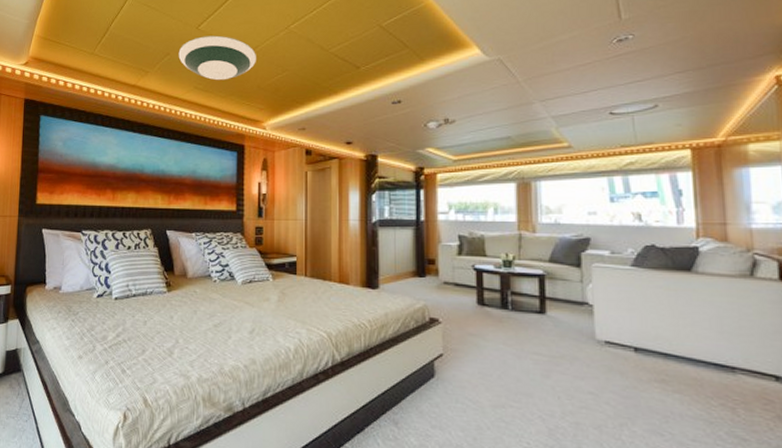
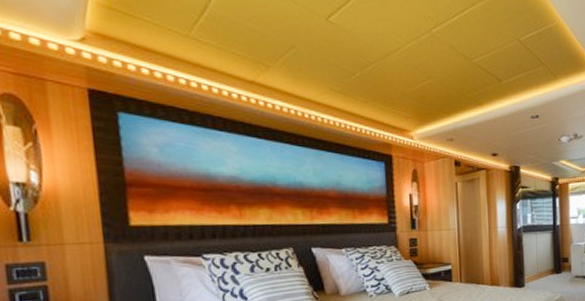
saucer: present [178,35,256,81] -> none [306,30,398,84]

